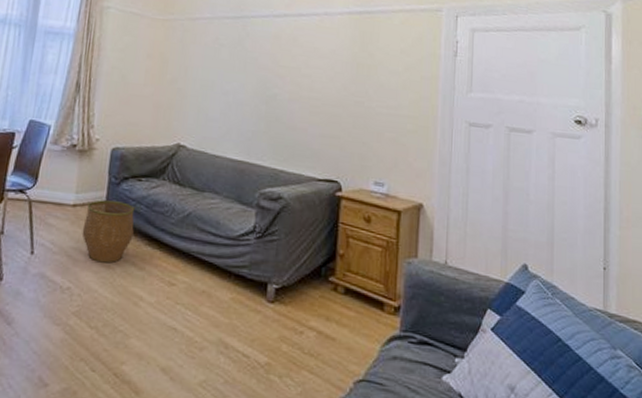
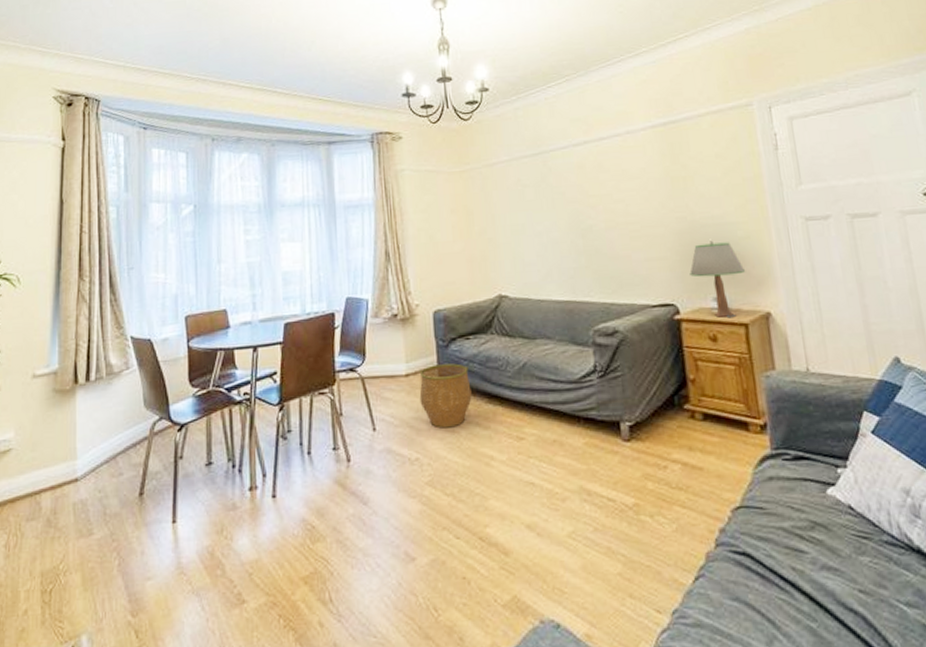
table lamp: none [357,128,408,204] -> present [690,240,746,319]

